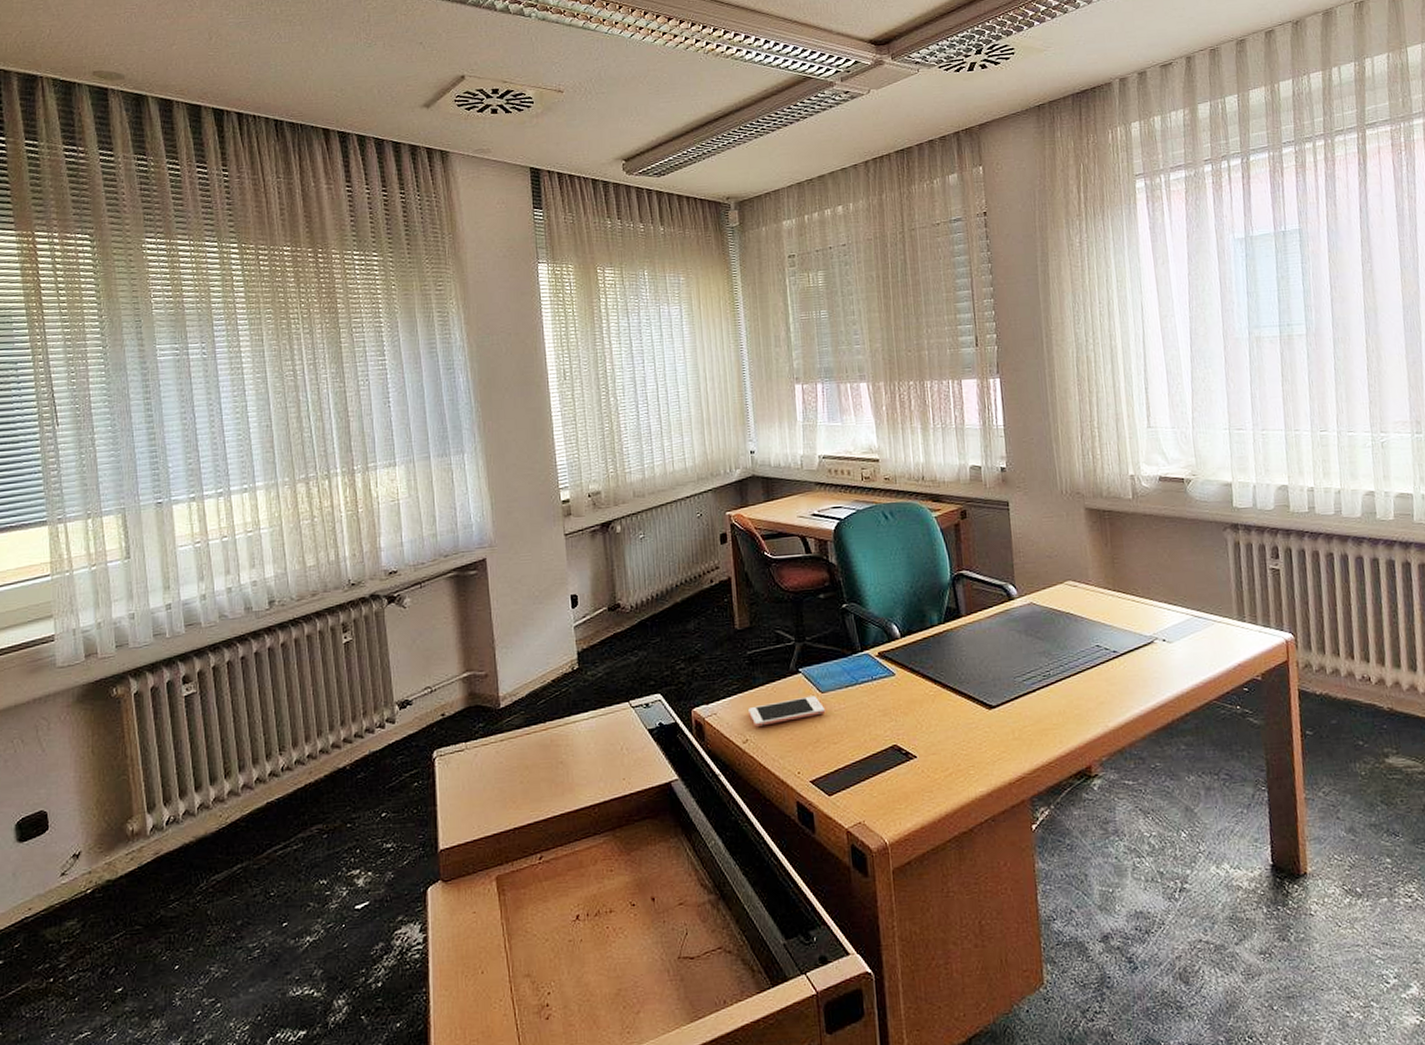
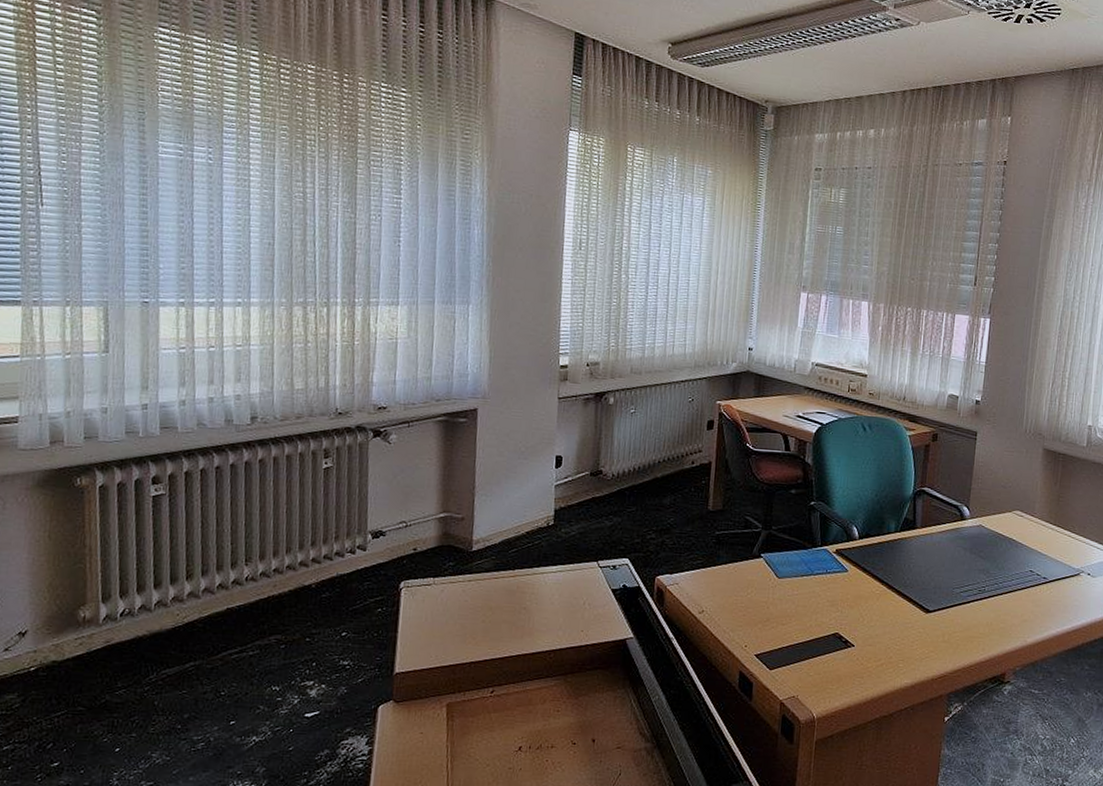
cell phone: present [748,695,826,727] -> none [708,579,780,601]

